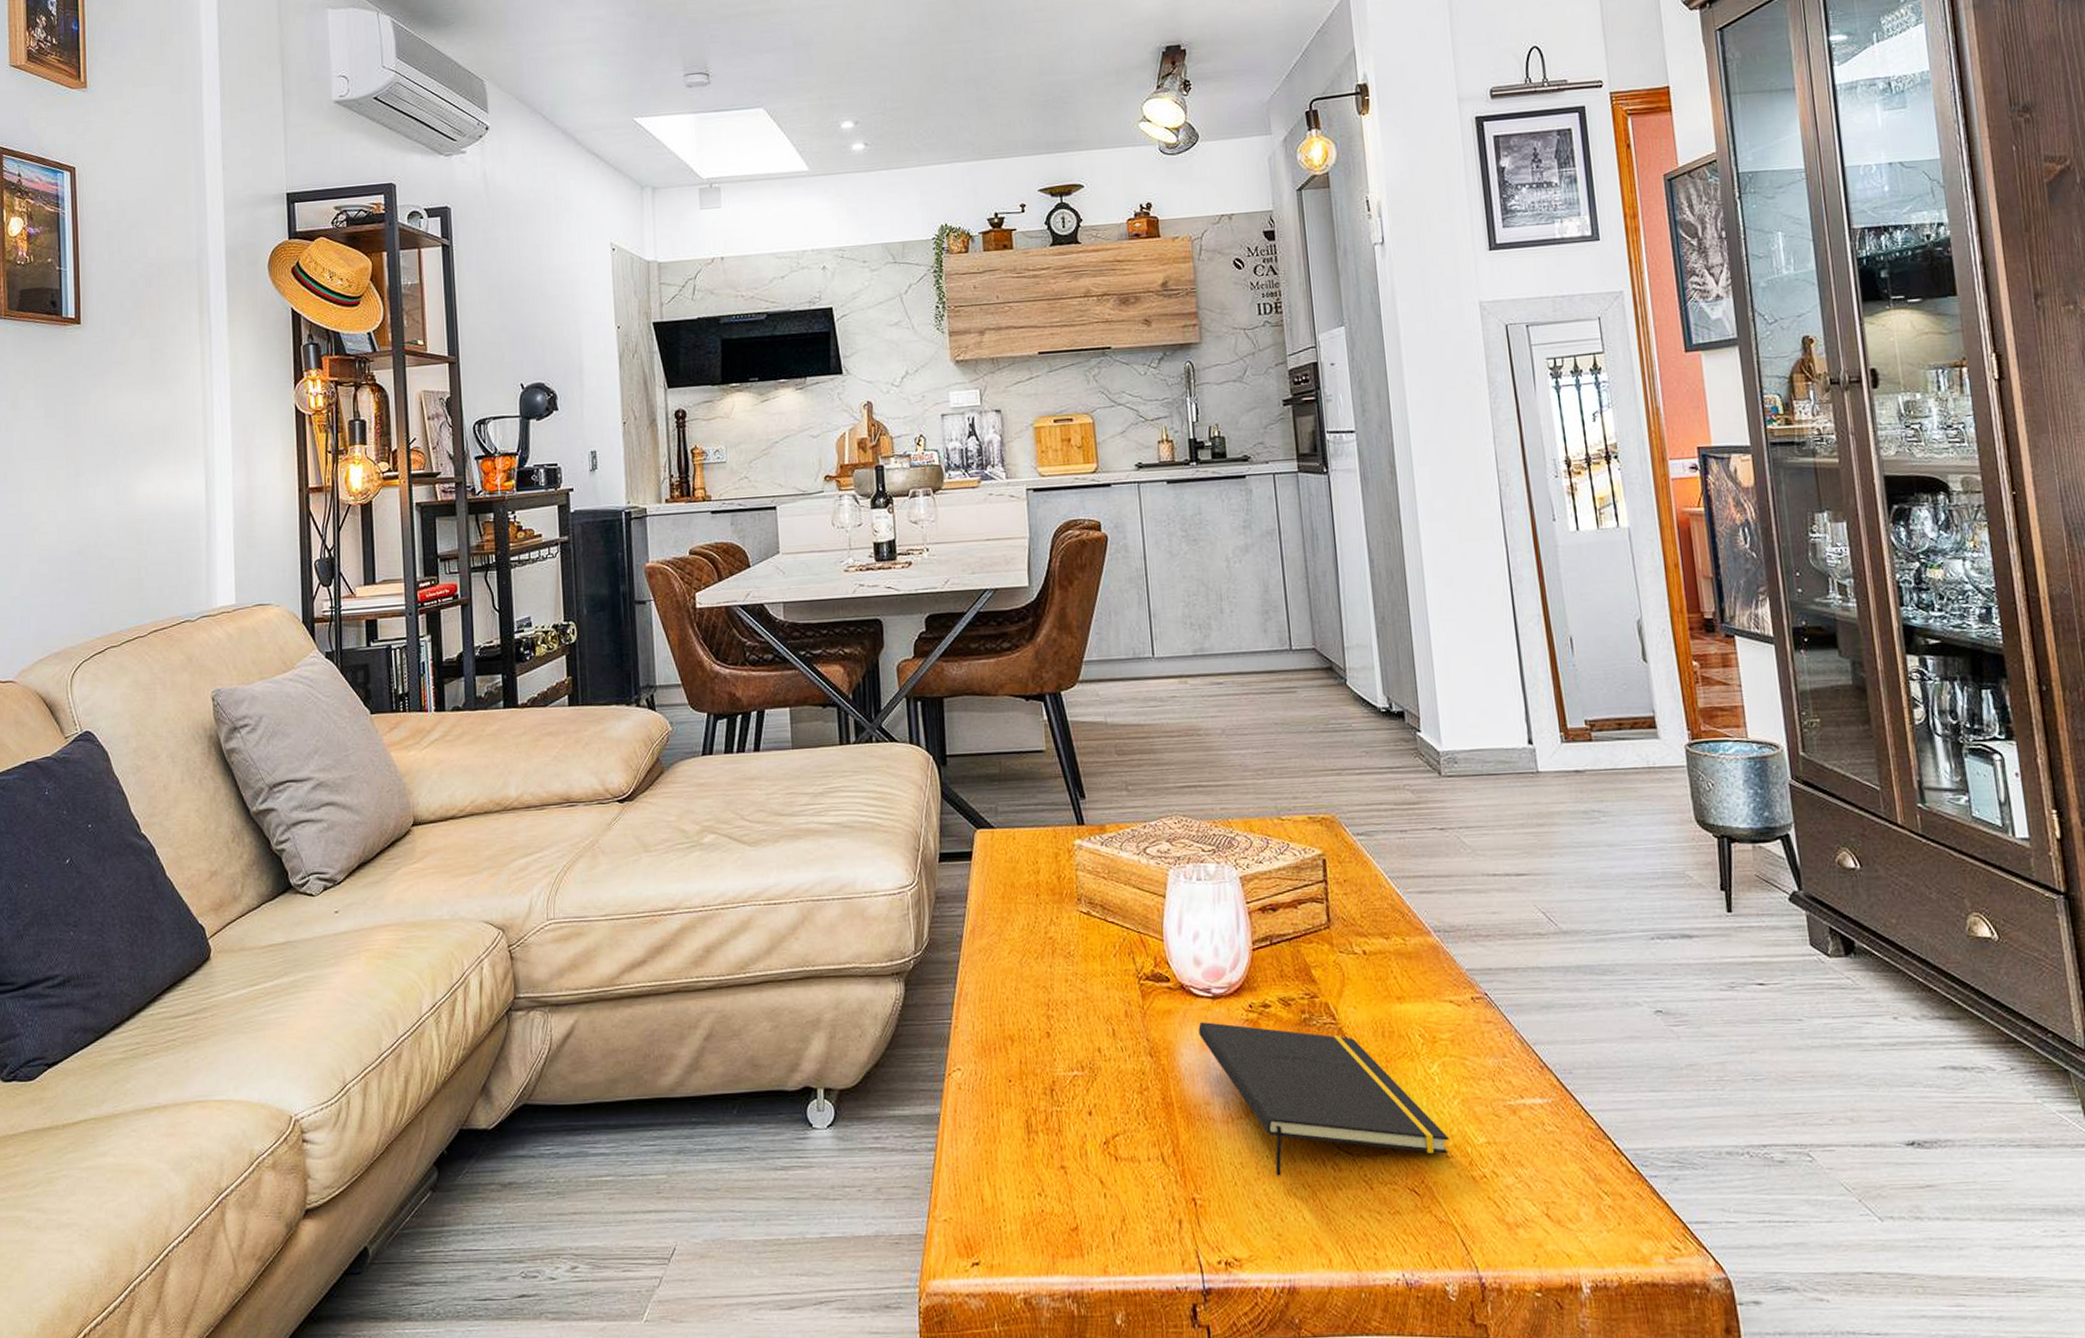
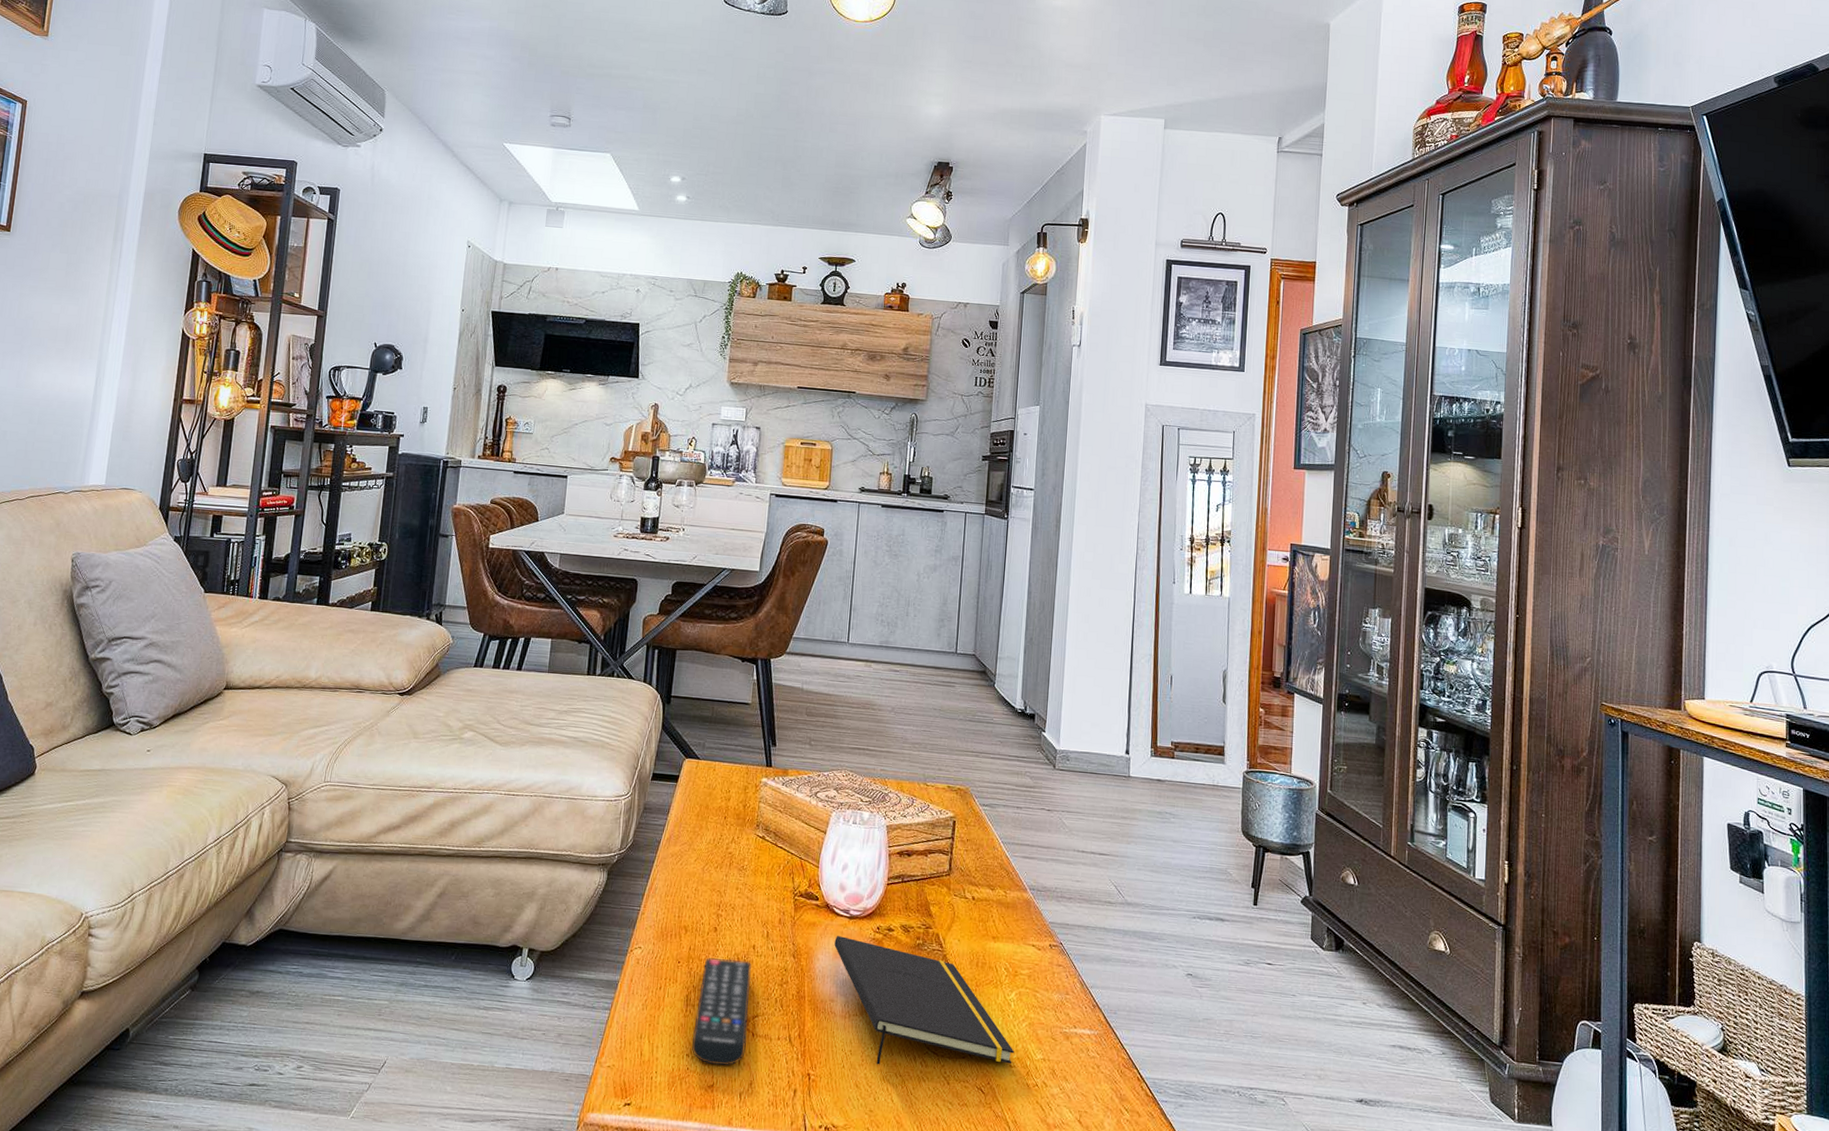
remote control: none [1041,1069,1110,1202] -> present [691,958,751,1066]

